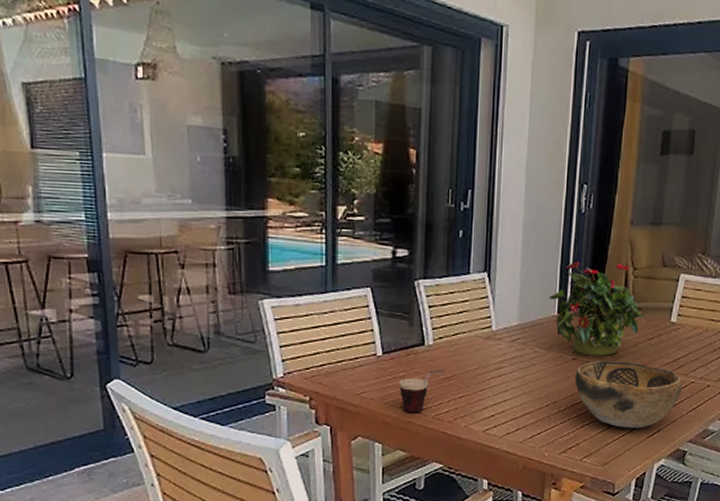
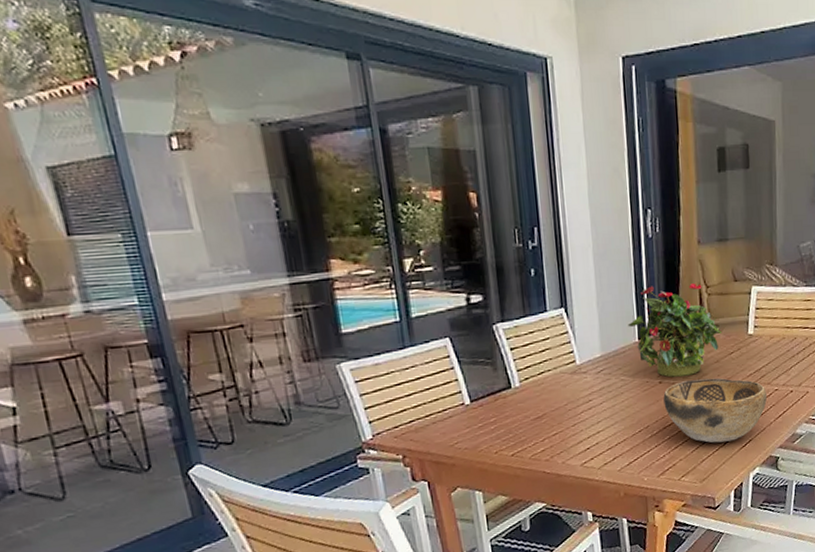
cup: present [398,369,445,413] -> none [490,409,535,457]

